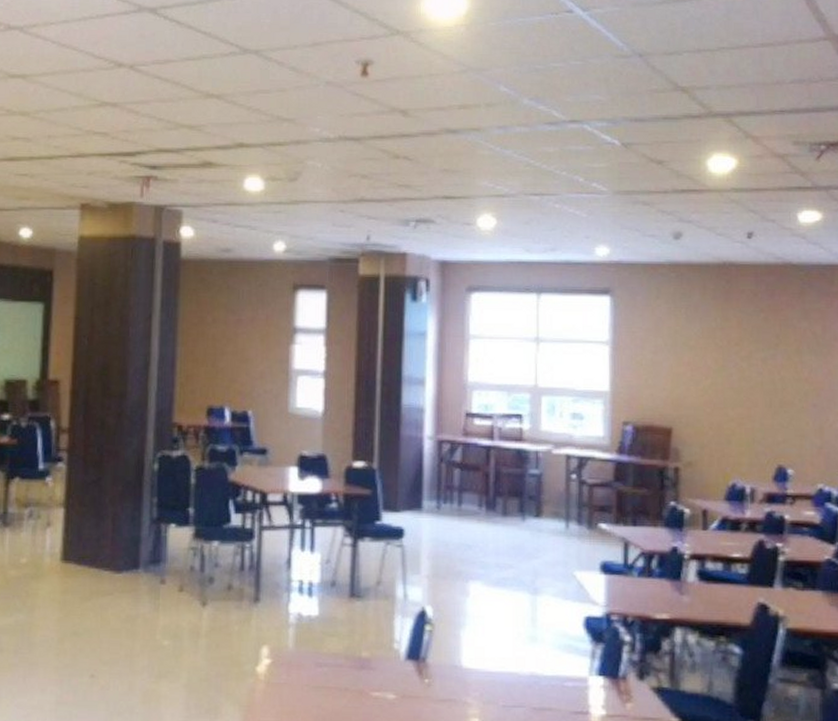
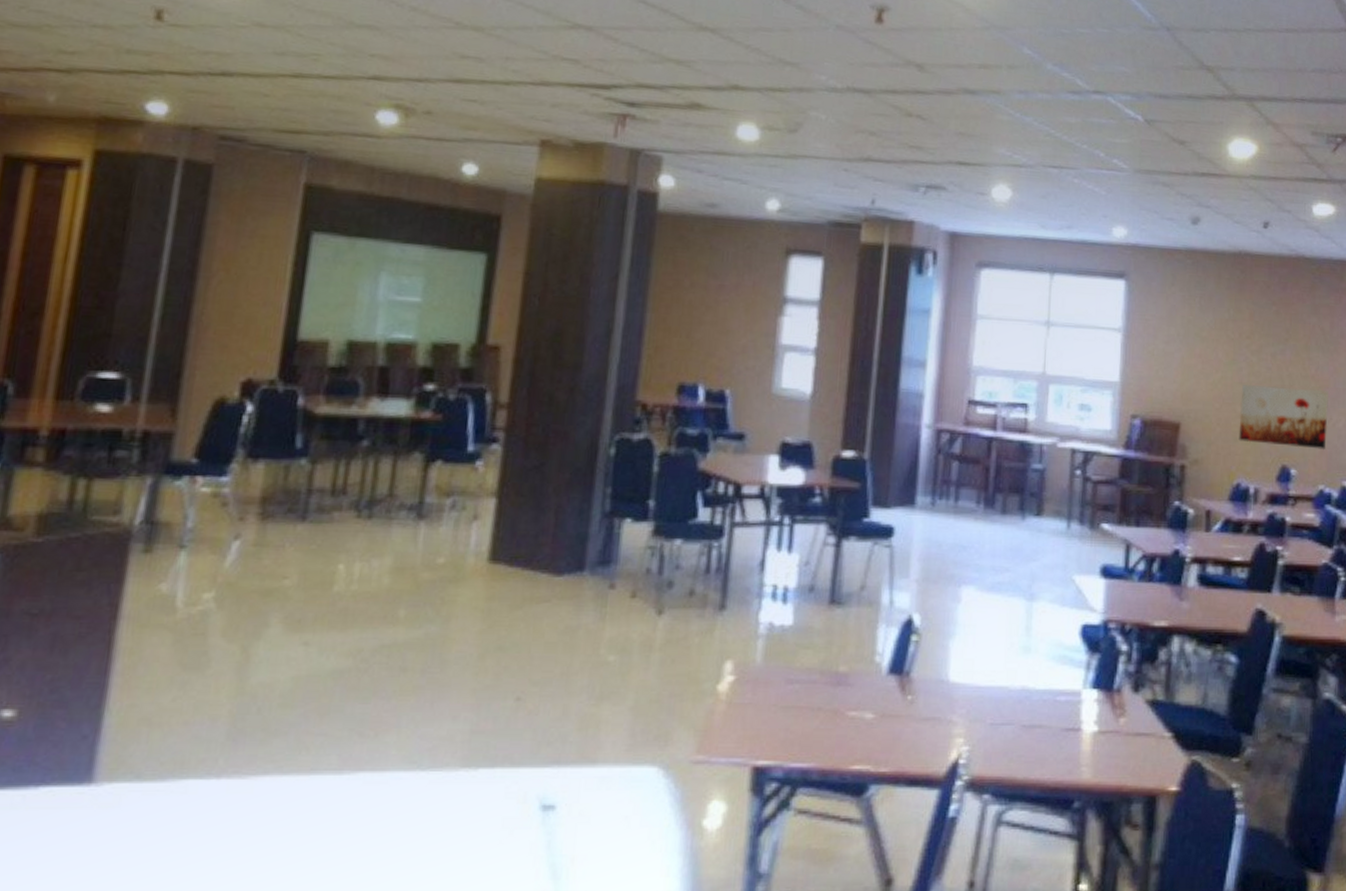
wall art: none [731,389,825,450] -> present [1238,385,1330,450]

